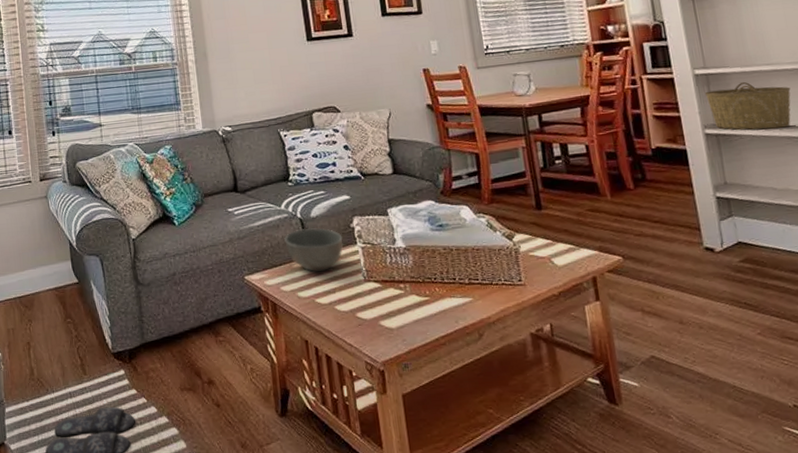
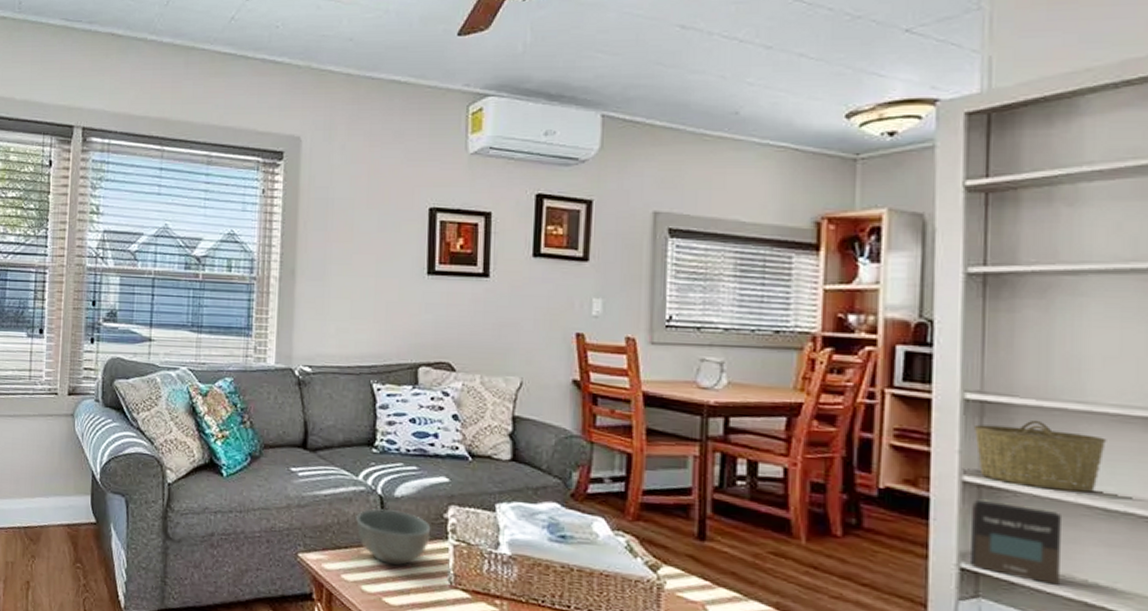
books: none [715,144,782,198] -> present [971,499,1061,585]

